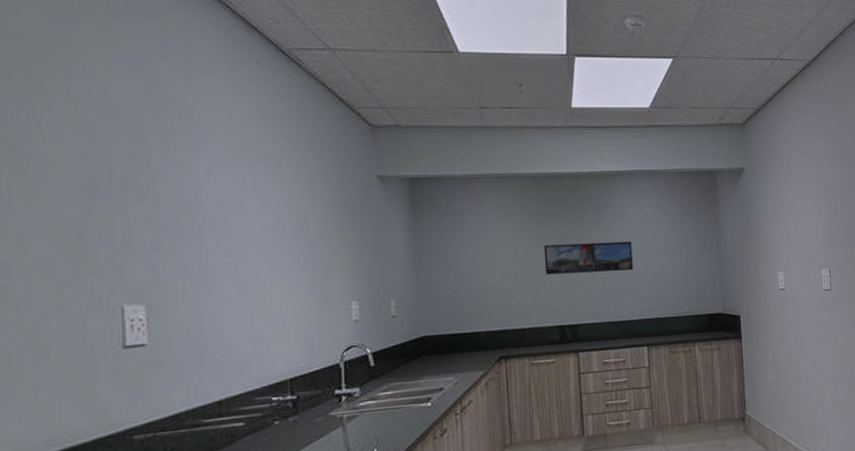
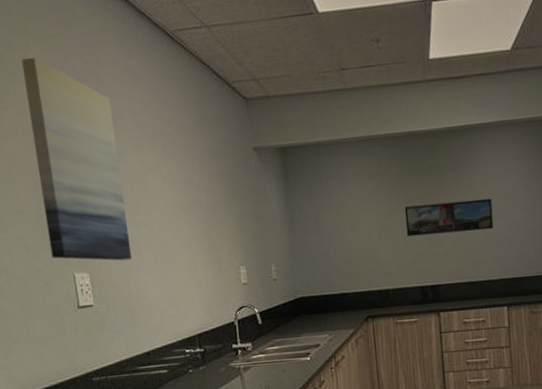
wall art: none [82,56,209,292] -> present [22,58,132,261]

